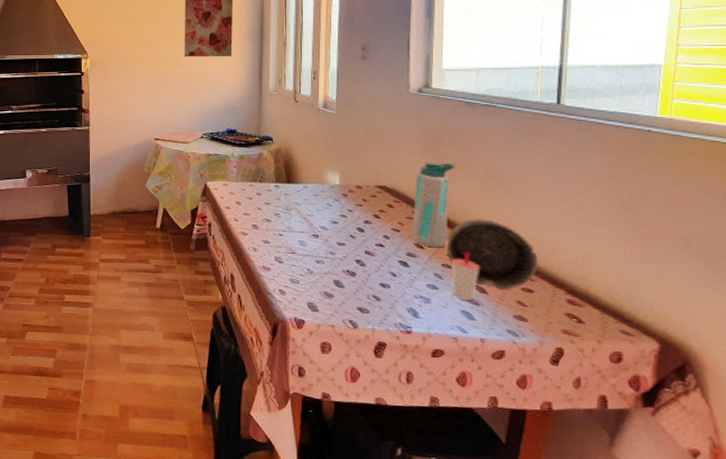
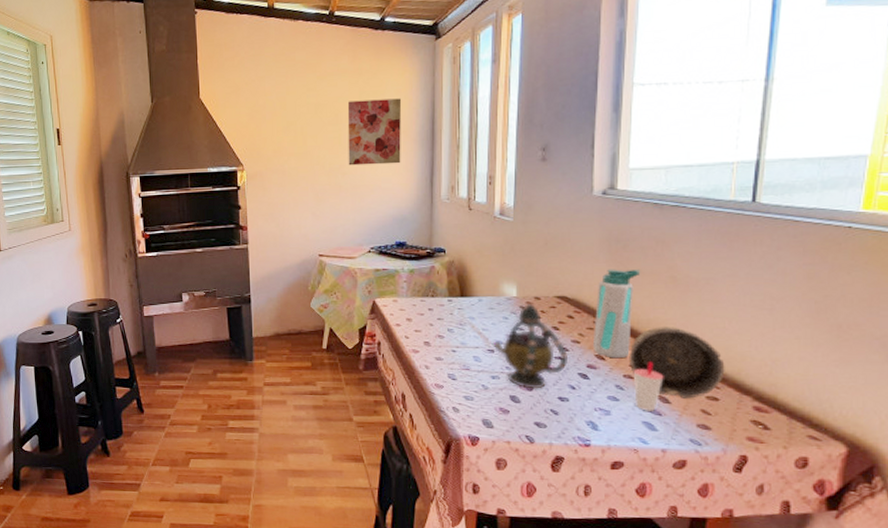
teapot: none [317,191,390,275] -> present [493,303,569,389]

